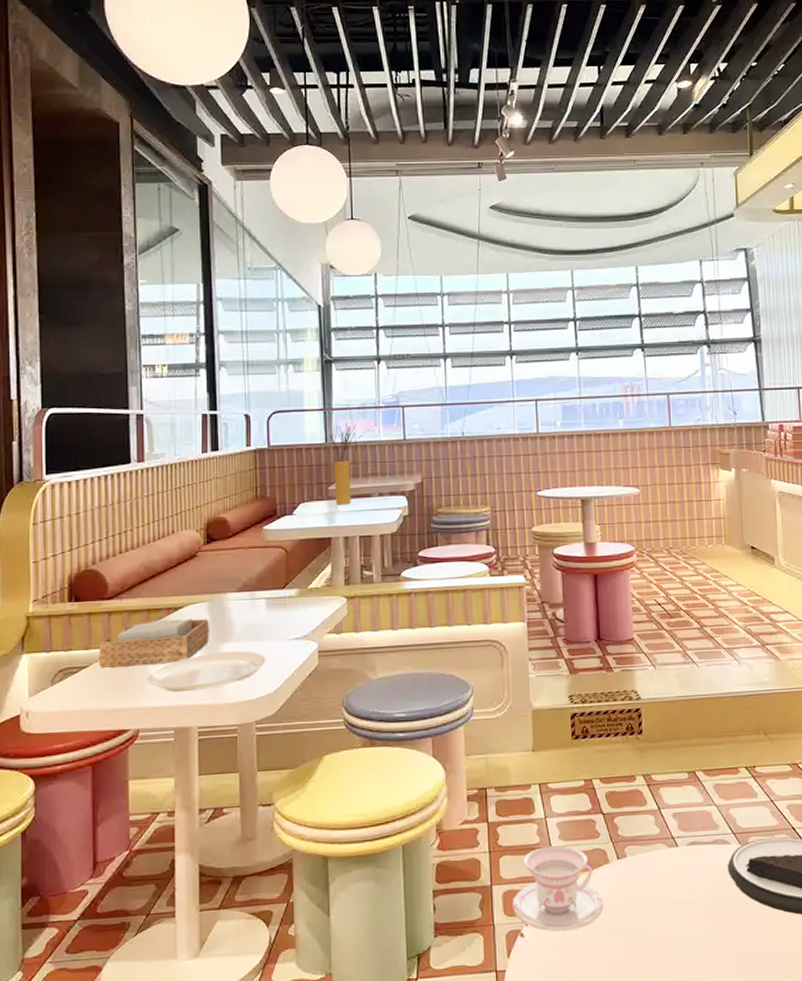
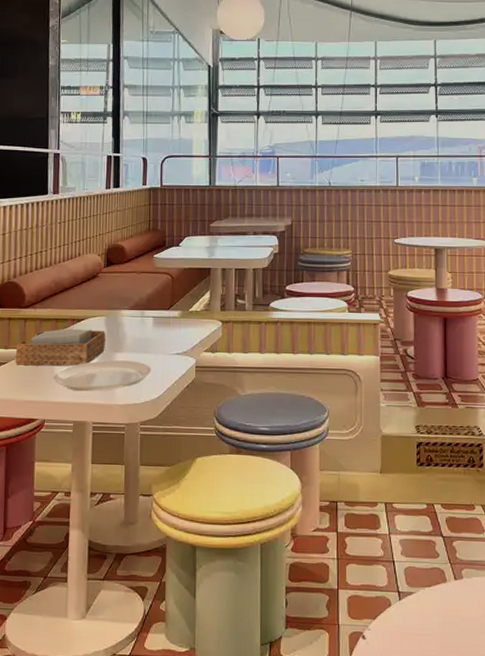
vase: present [330,422,357,505] -> none [213,168,237,241]
teacup: present [512,845,604,932] -> none [355,560,440,639]

